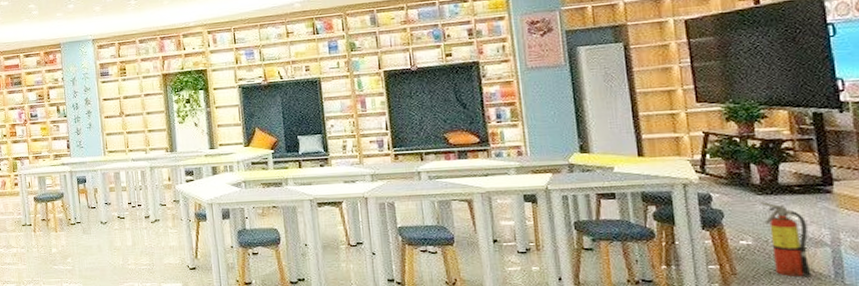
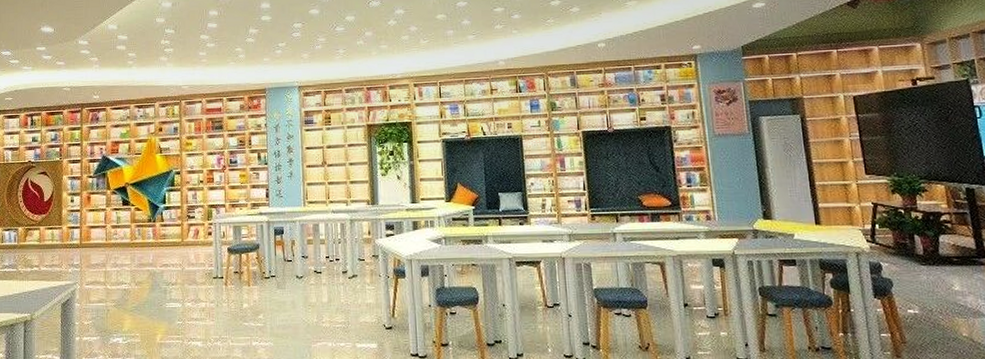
fire extinguisher: present [759,201,812,277] -> none [923,271,972,346]

